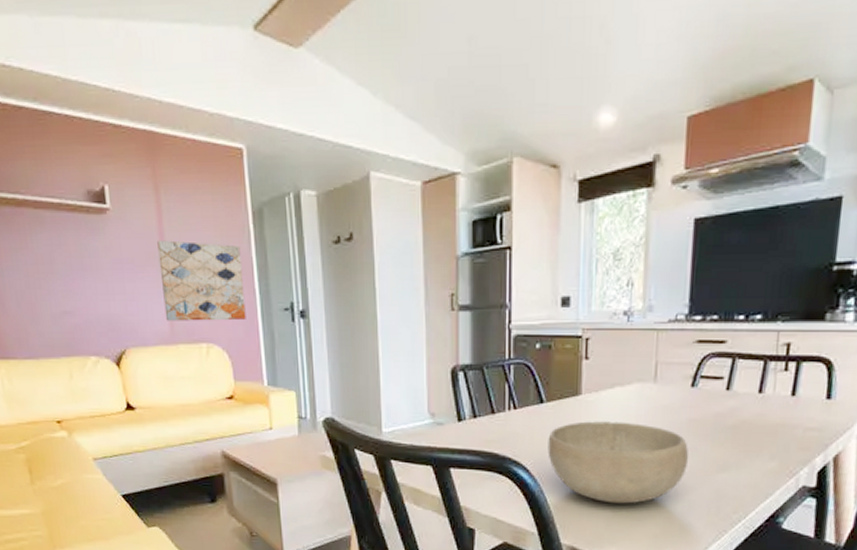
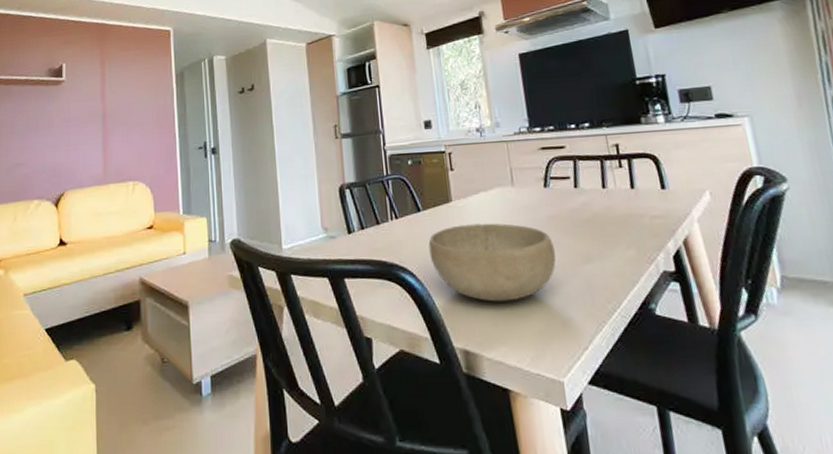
wall art: present [157,240,246,321] -> none [99,100,167,165]

